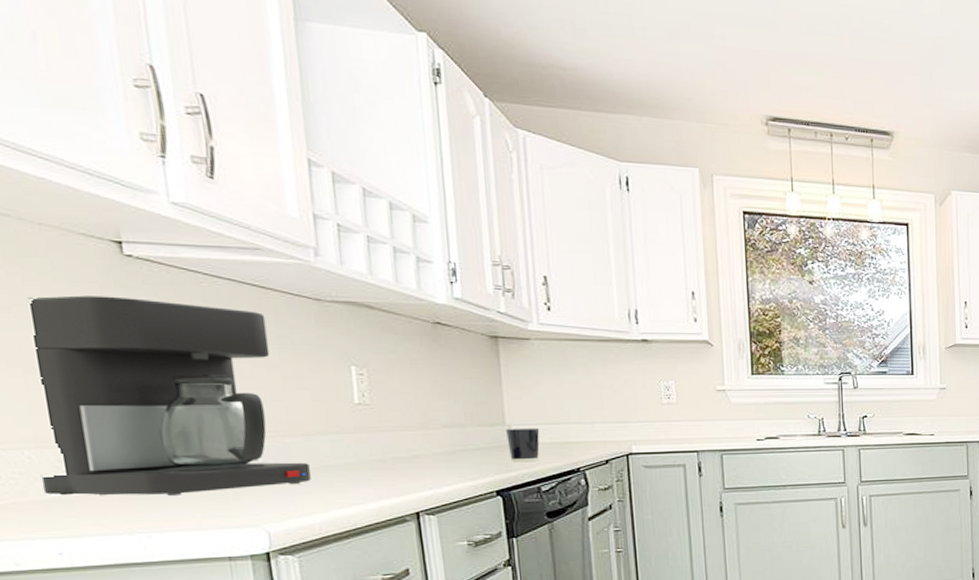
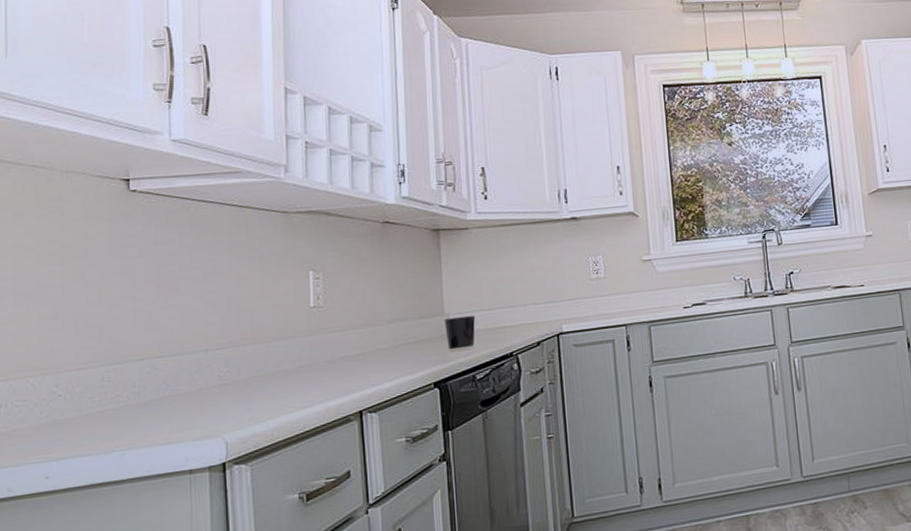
coffee maker: present [27,295,311,496] -> none [40,228,267,420]

